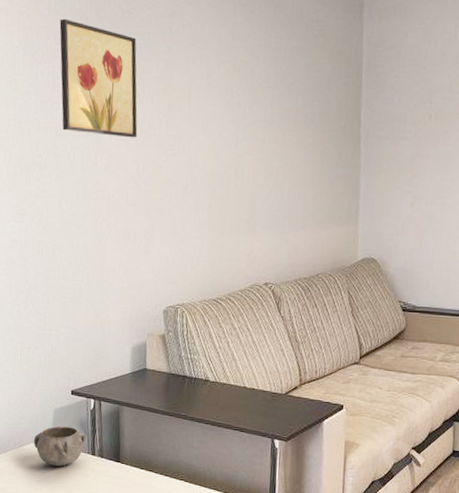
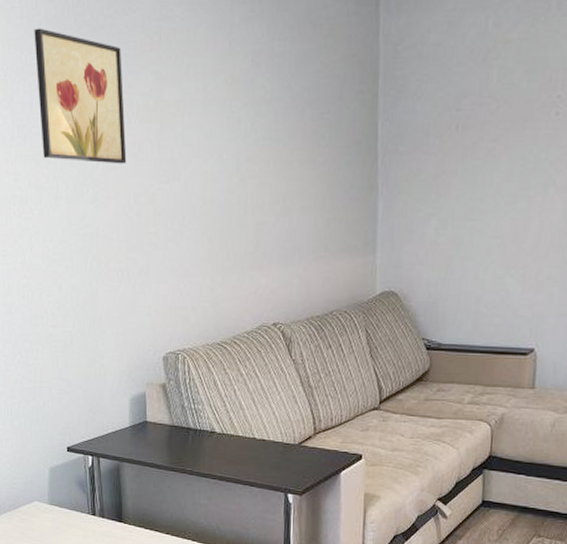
decorative bowl: present [33,426,86,467] -> none [29,485,85,528]

